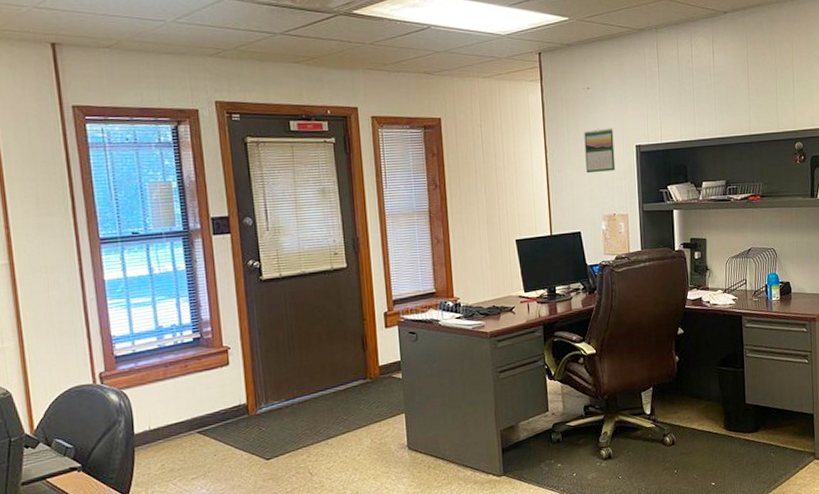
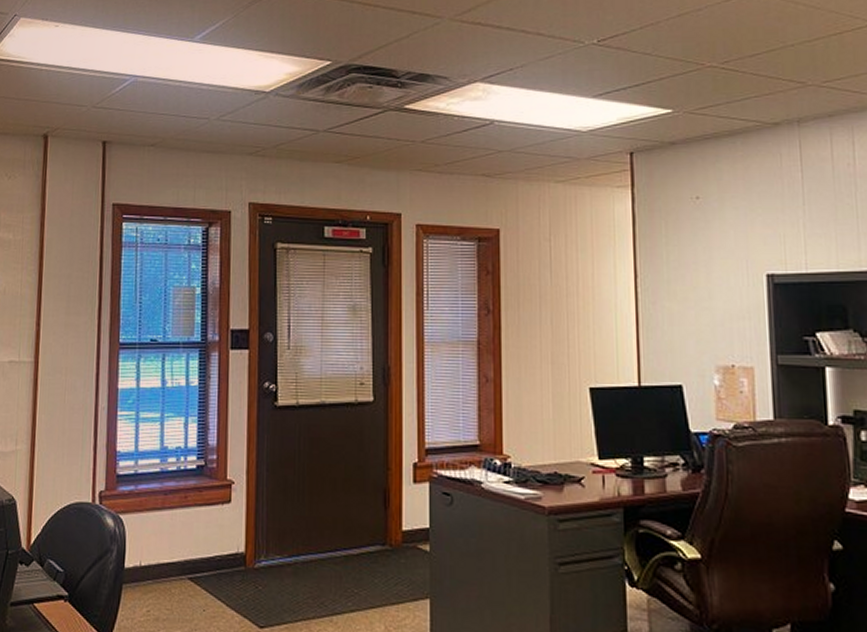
calendar: present [584,128,616,174] -> none [690,250,736,308]

